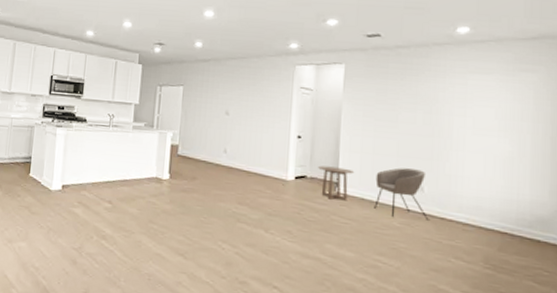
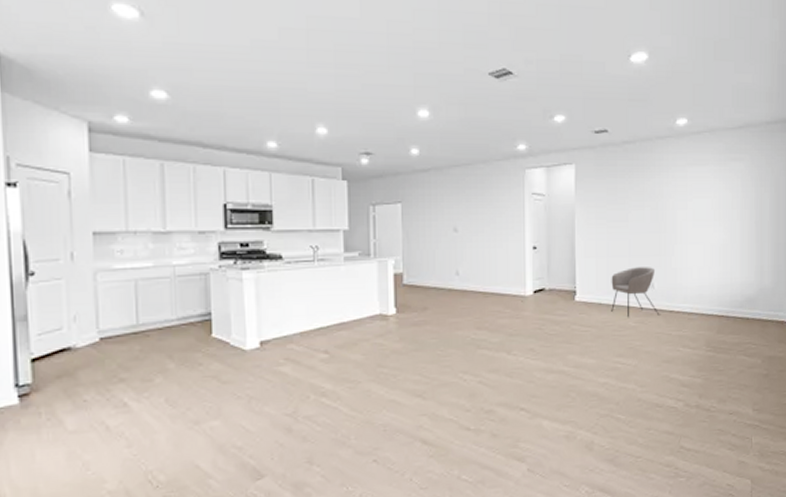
side table: present [318,165,355,201] -> none [556,275,591,309]

